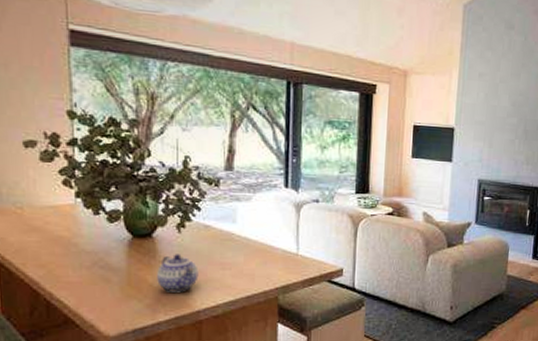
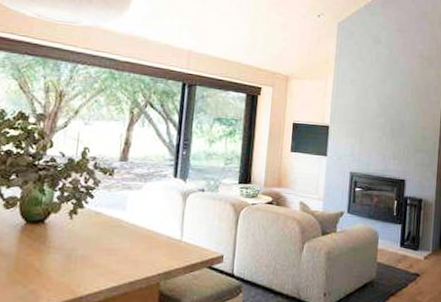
teapot: present [157,254,199,293] -> none [44,240,86,278]

